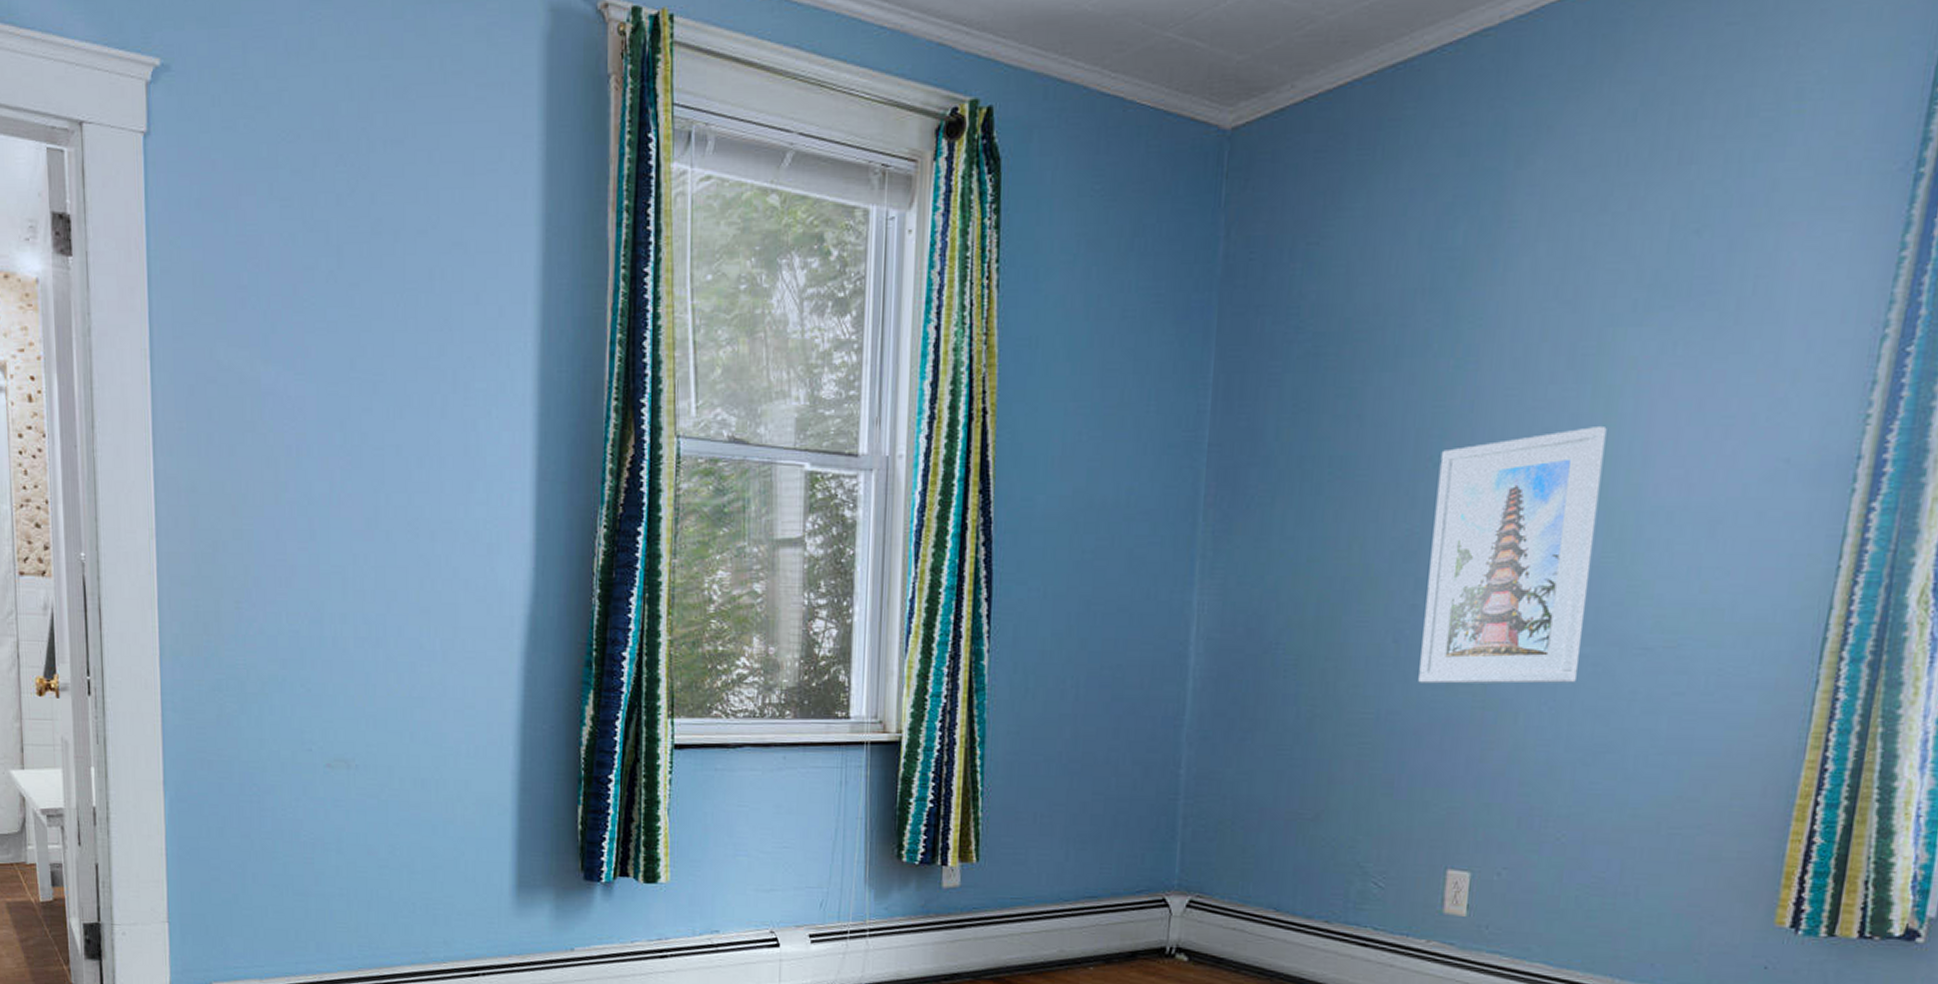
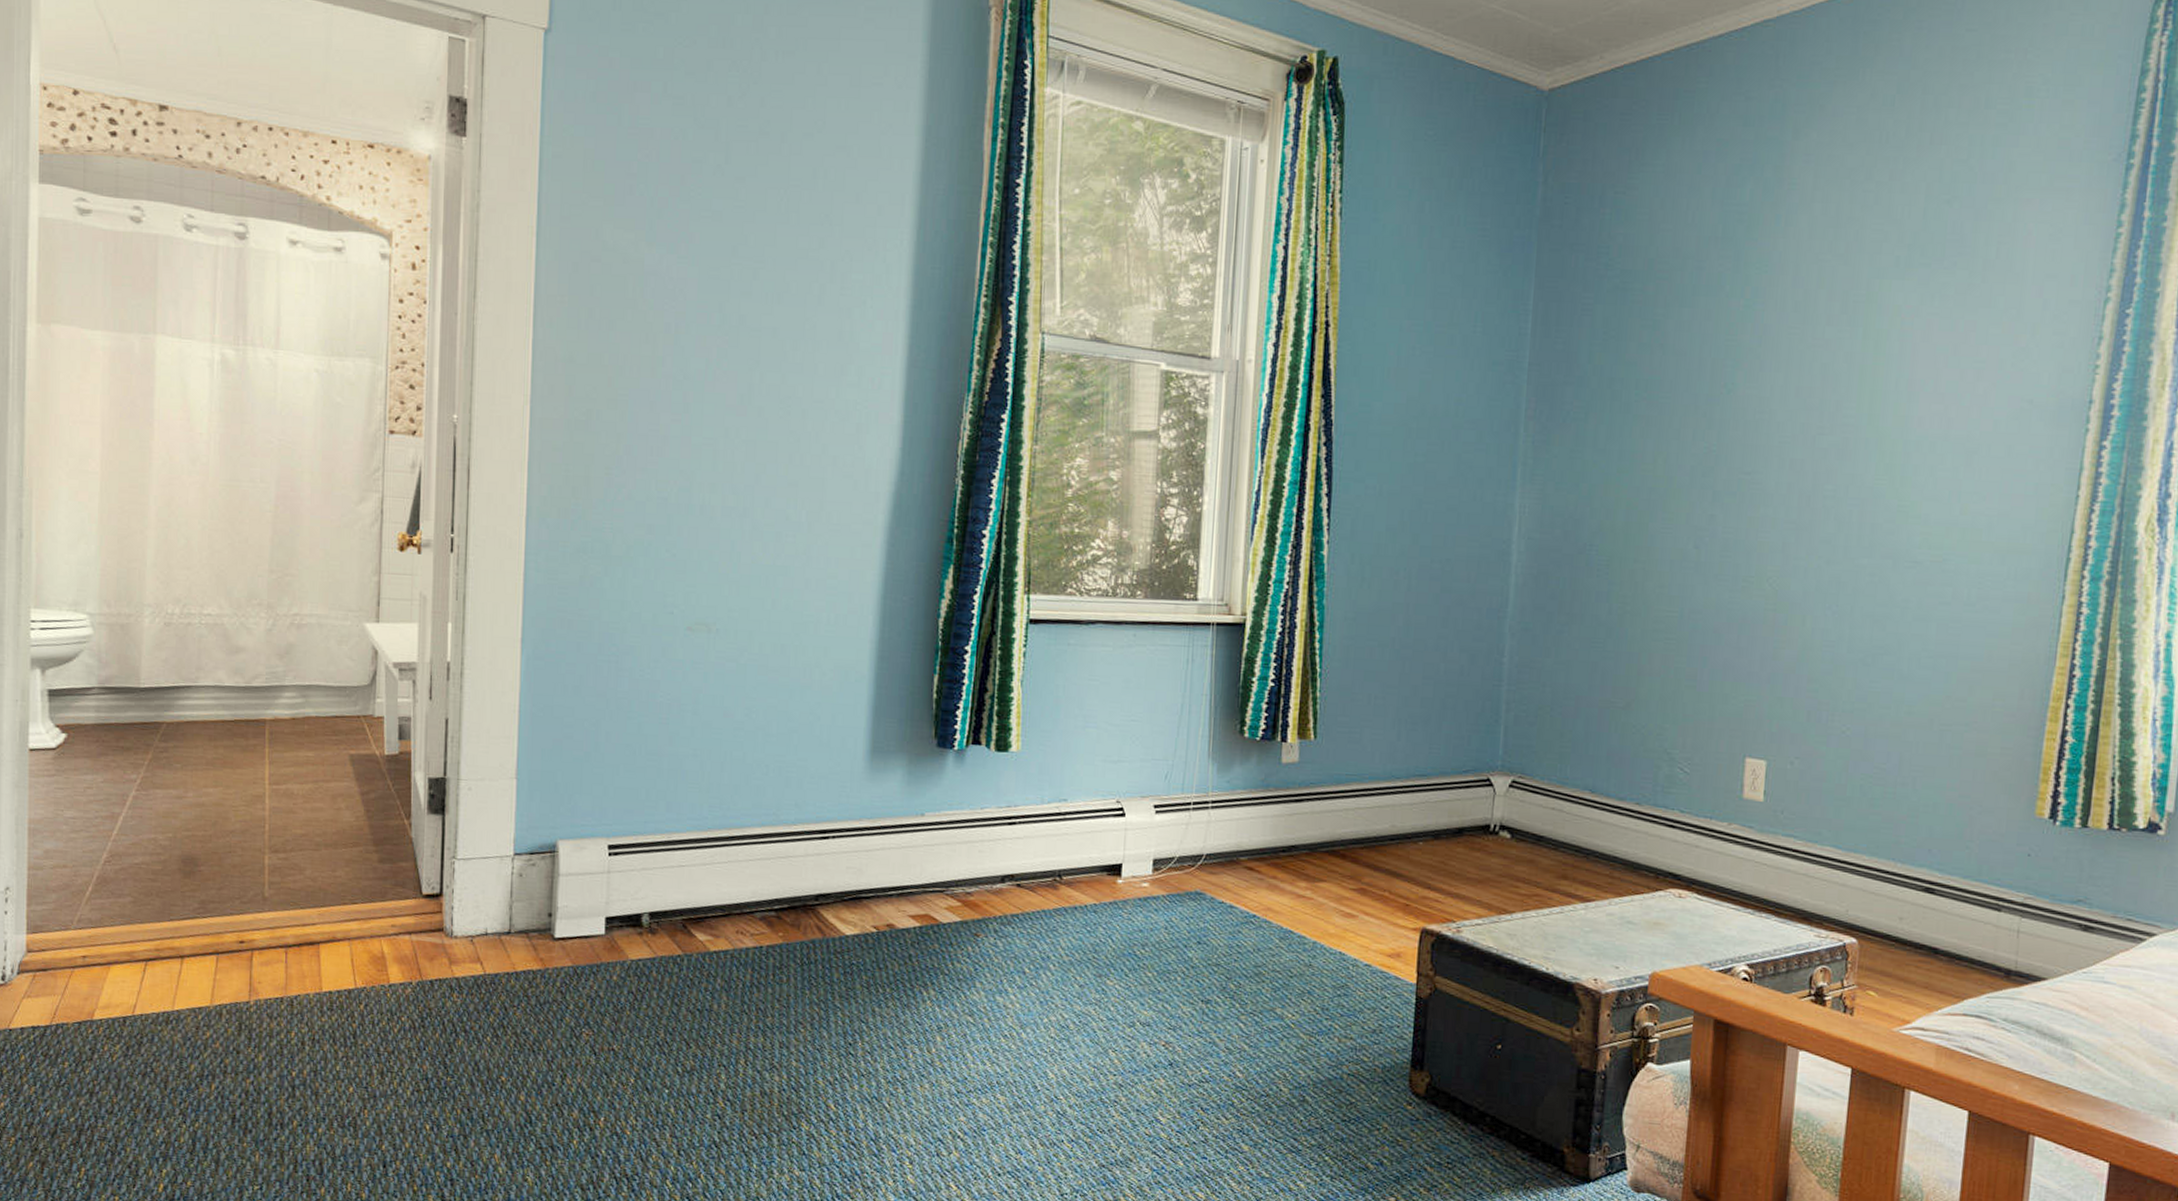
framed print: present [1418,427,1607,684] -> none [1717,364,1877,591]

